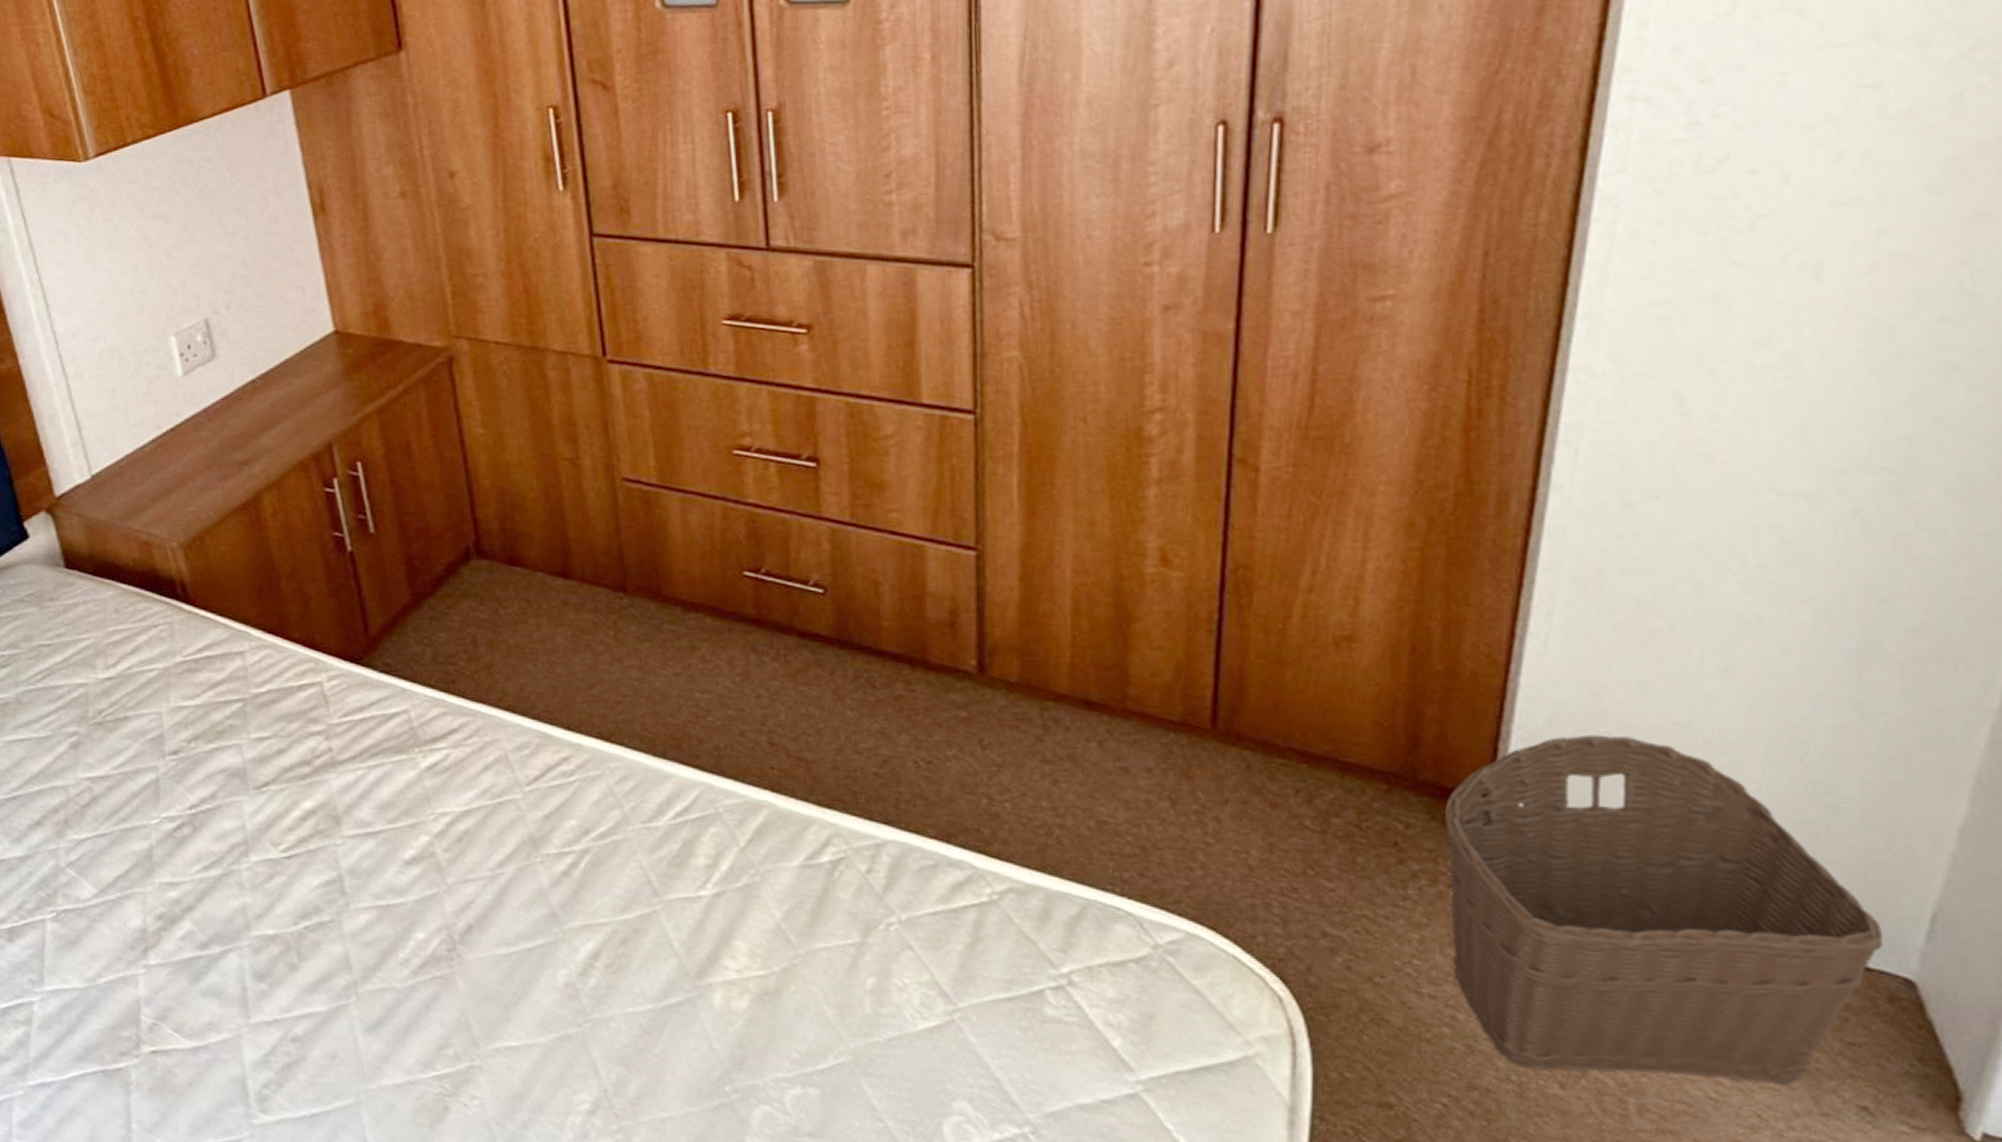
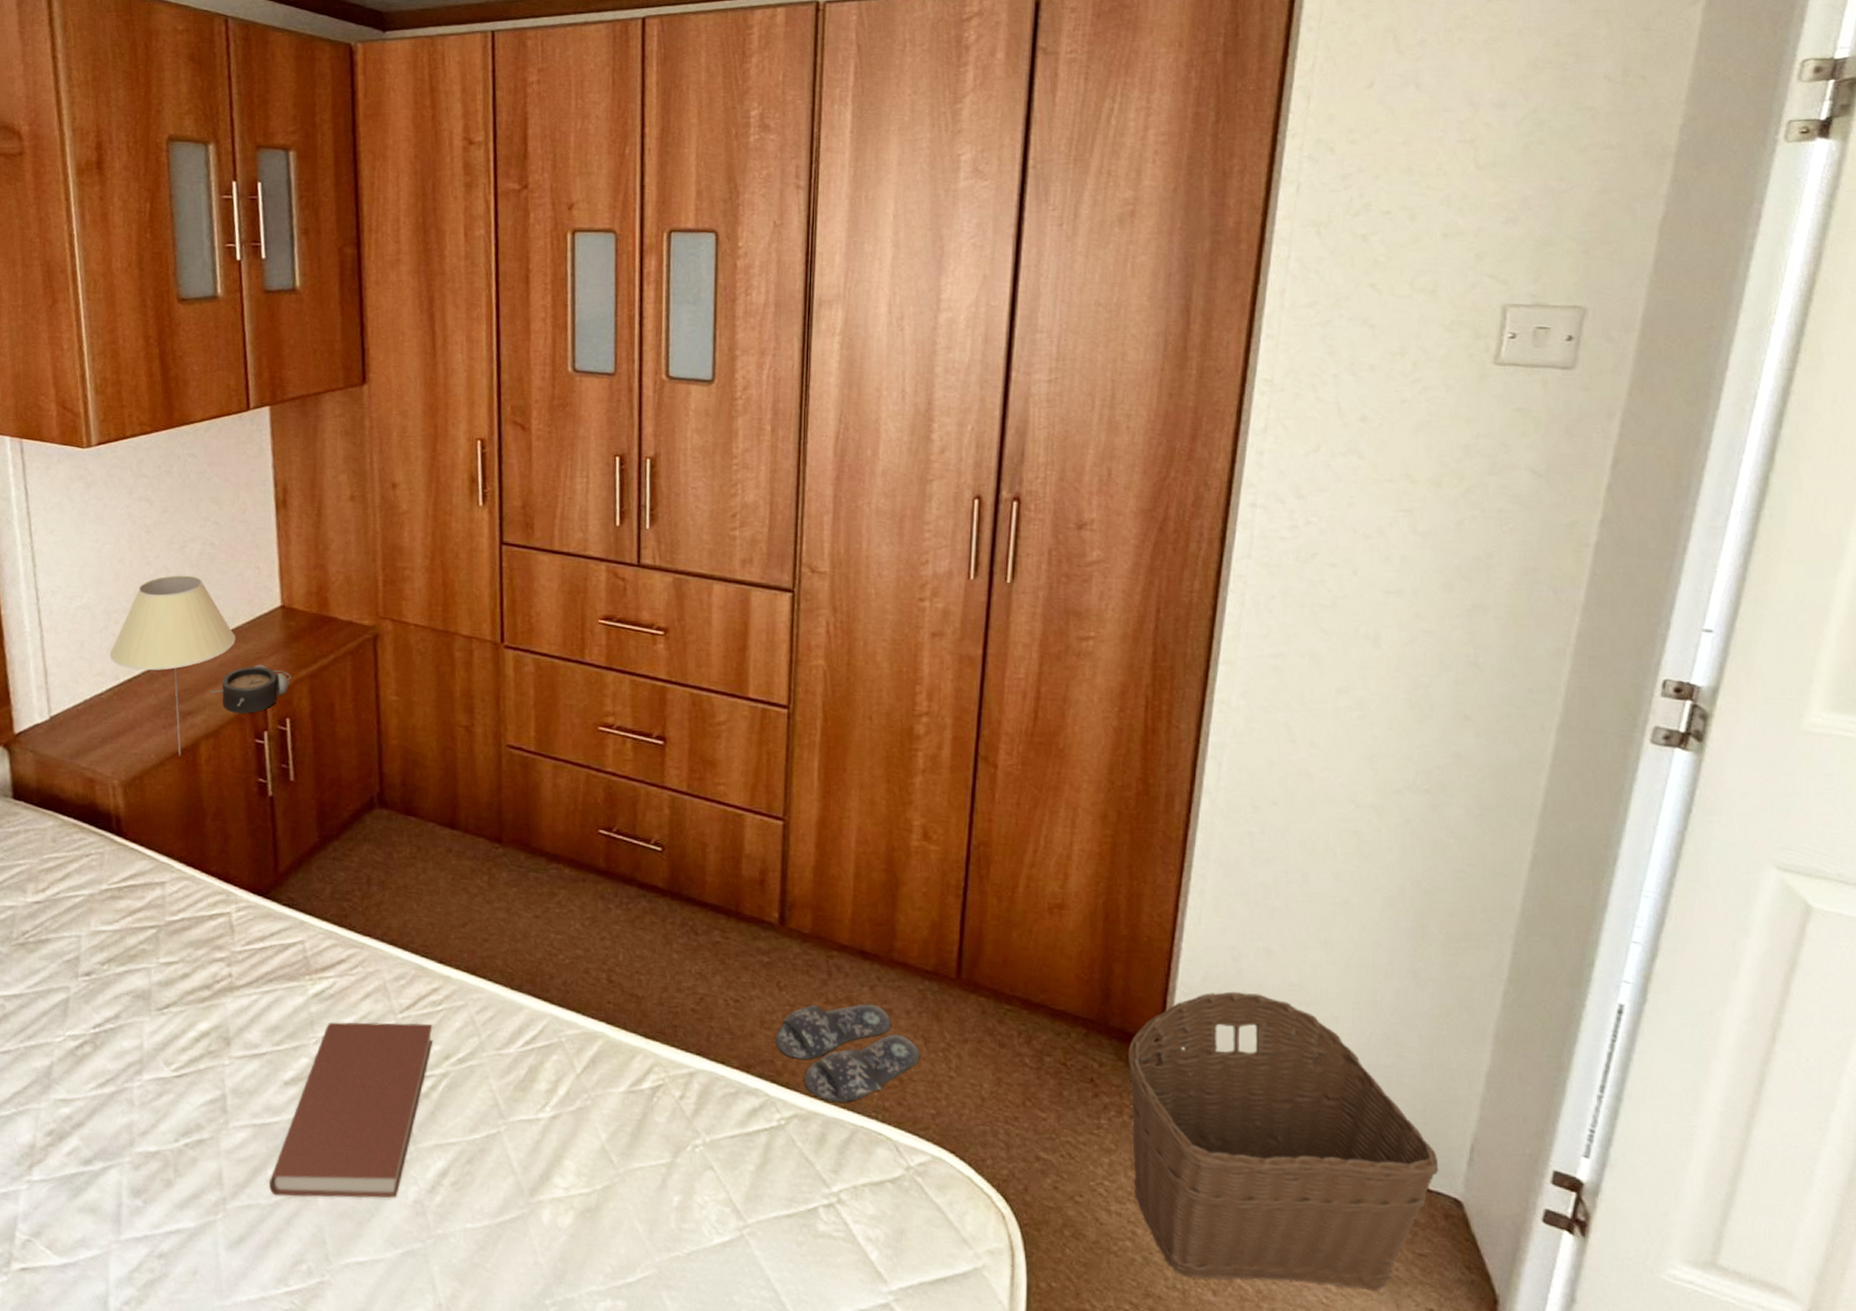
table lamp: none [146,303,287,512] -> present [109,575,236,756]
alarm clock: none [265,402,357,459] -> present [210,665,291,714]
book: none [401,795,569,981] -> present [268,1022,434,1198]
slippers: none [981,762,1167,875] -> present [775,1004,920,1103]

